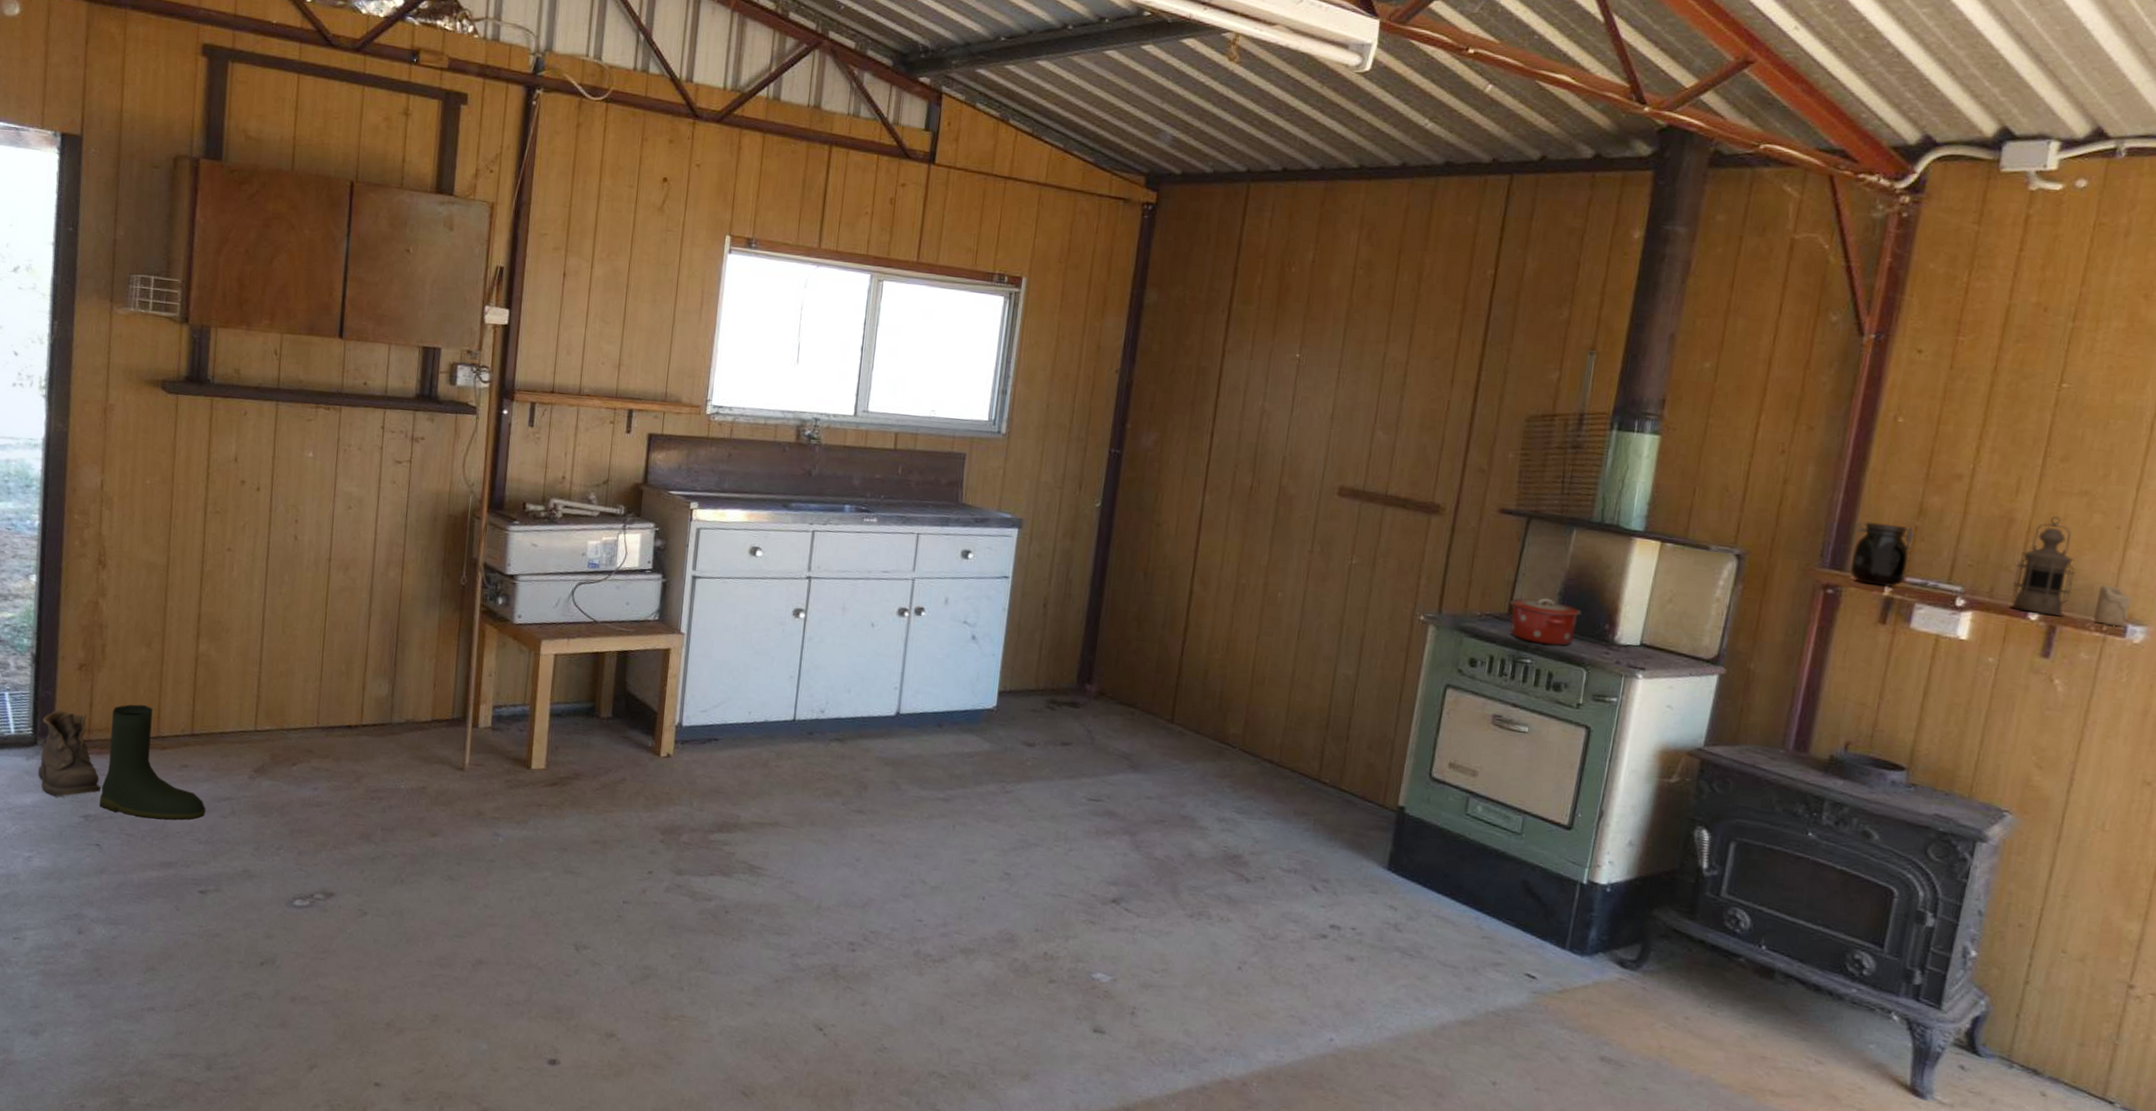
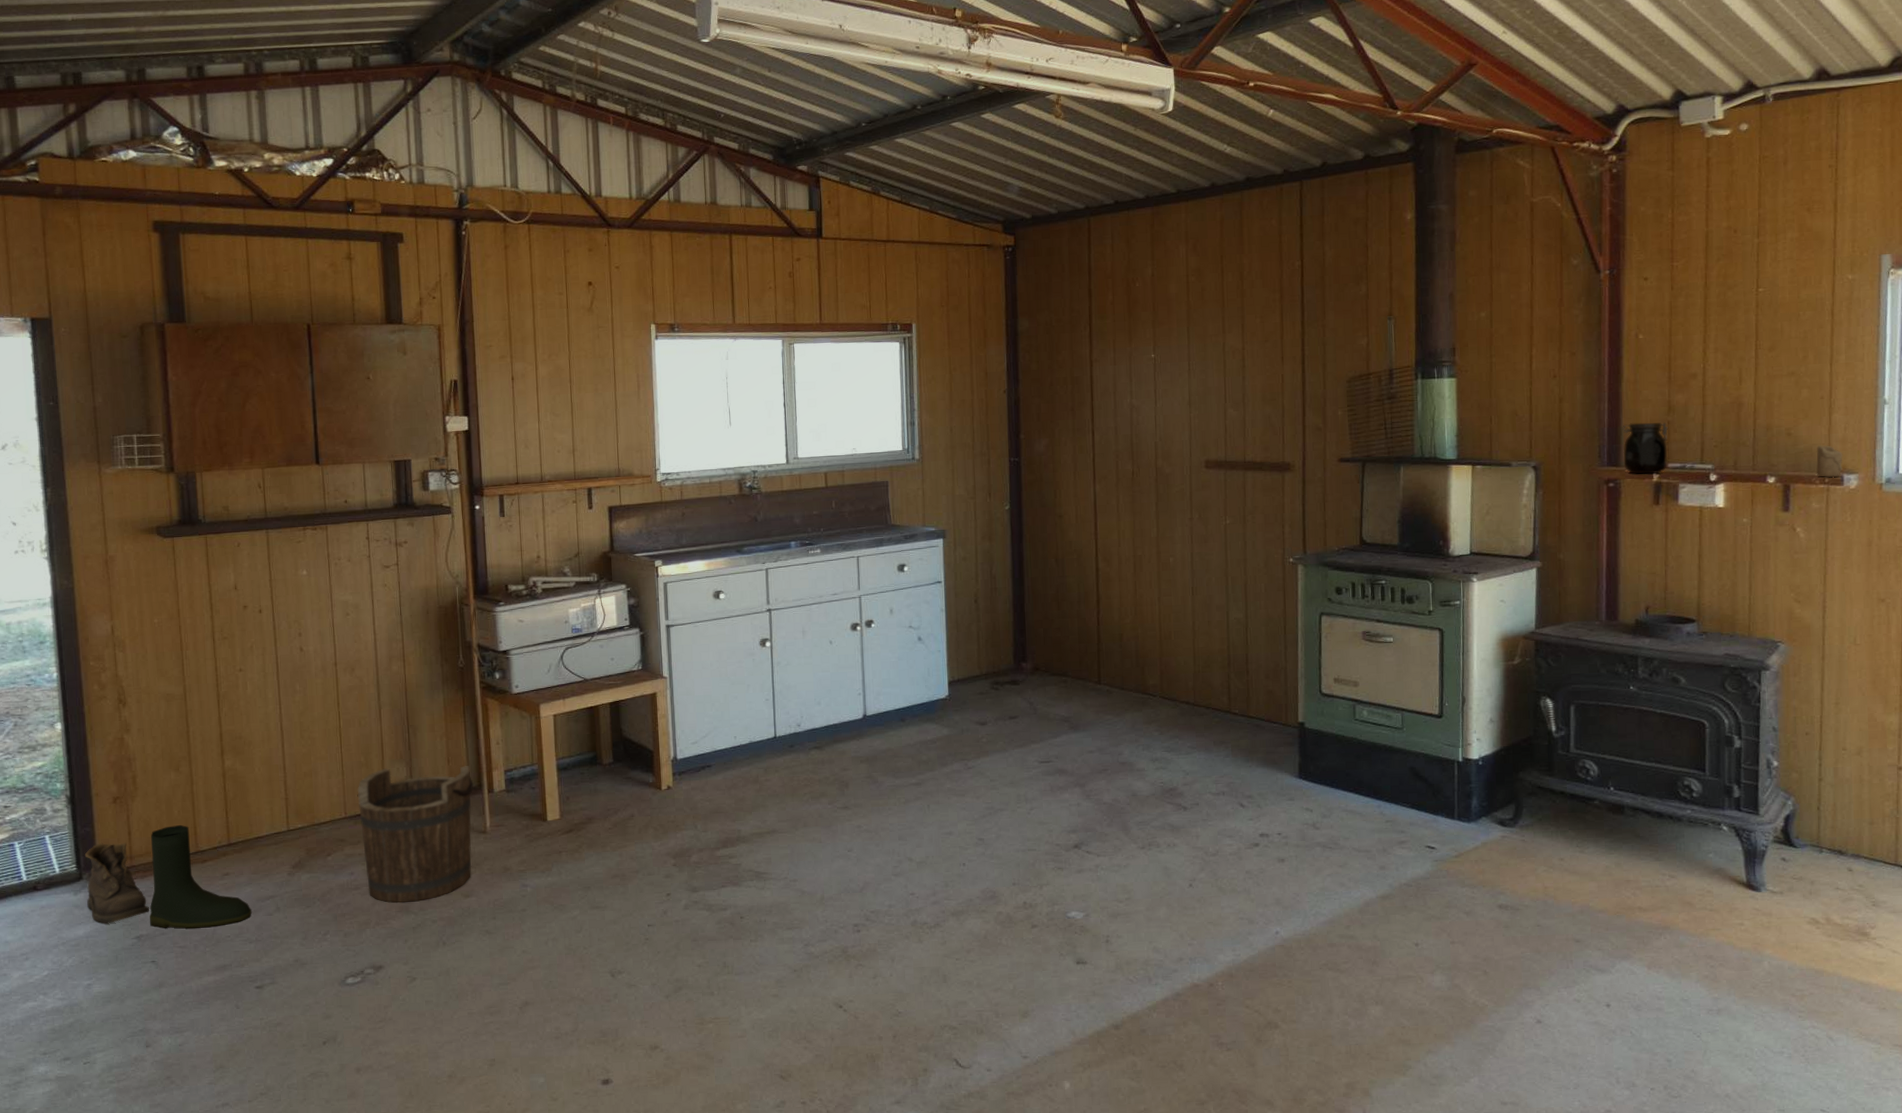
wooden bucket: none [330,681,459,832] -> present [357,766,475,904]
casserole: present [1509,597,1583,646] -> none [1359,527,1420,567]
lantern: present [2010,516,2075,617] -> none [1750,396,1797,477]

